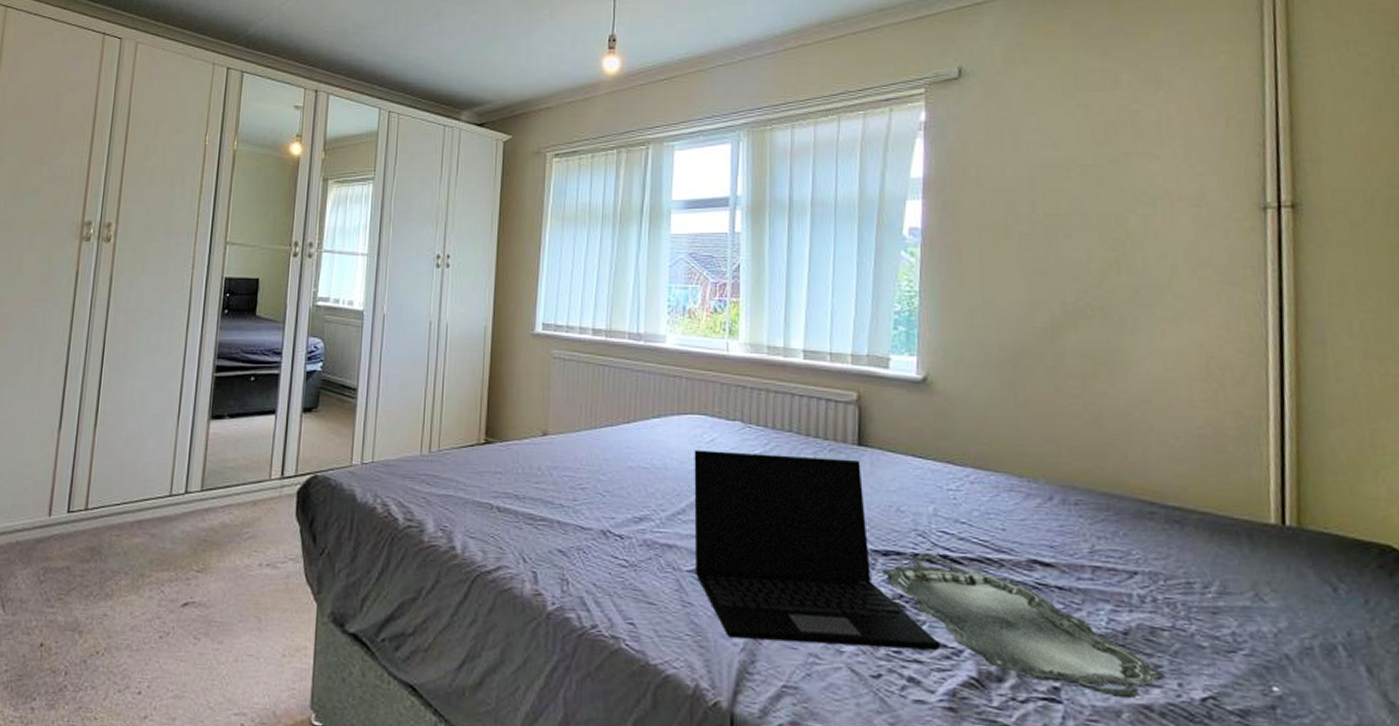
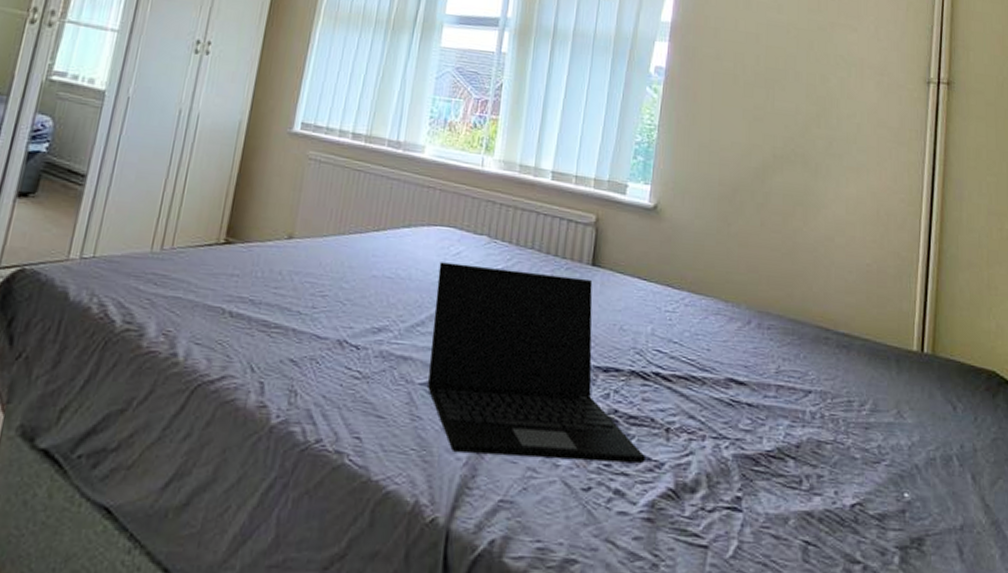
serving tray: present [881,554,1167,699] -> none [600,371,826,507]

